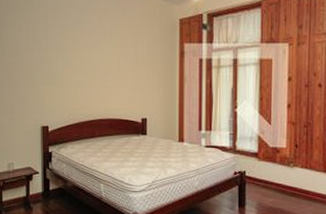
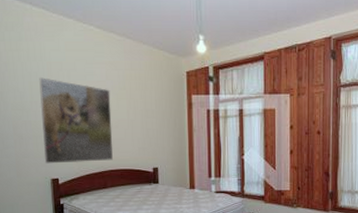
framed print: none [35,25,103,111] -> present [39,77,113,164]

